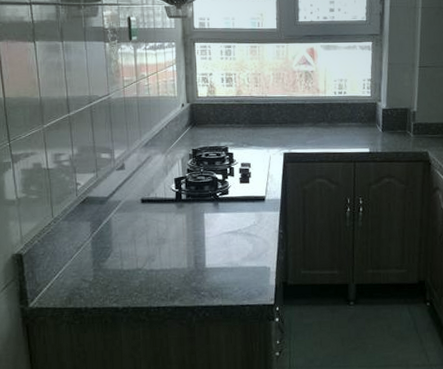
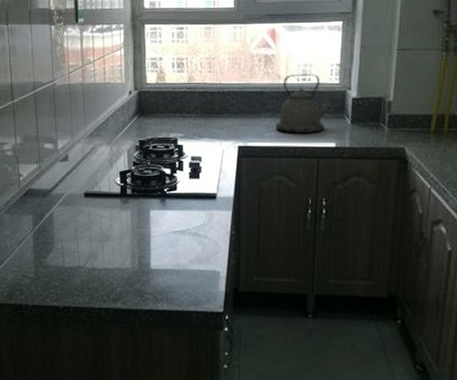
kettle: none [317,88,369,141] -> present [276,74,337,133]

